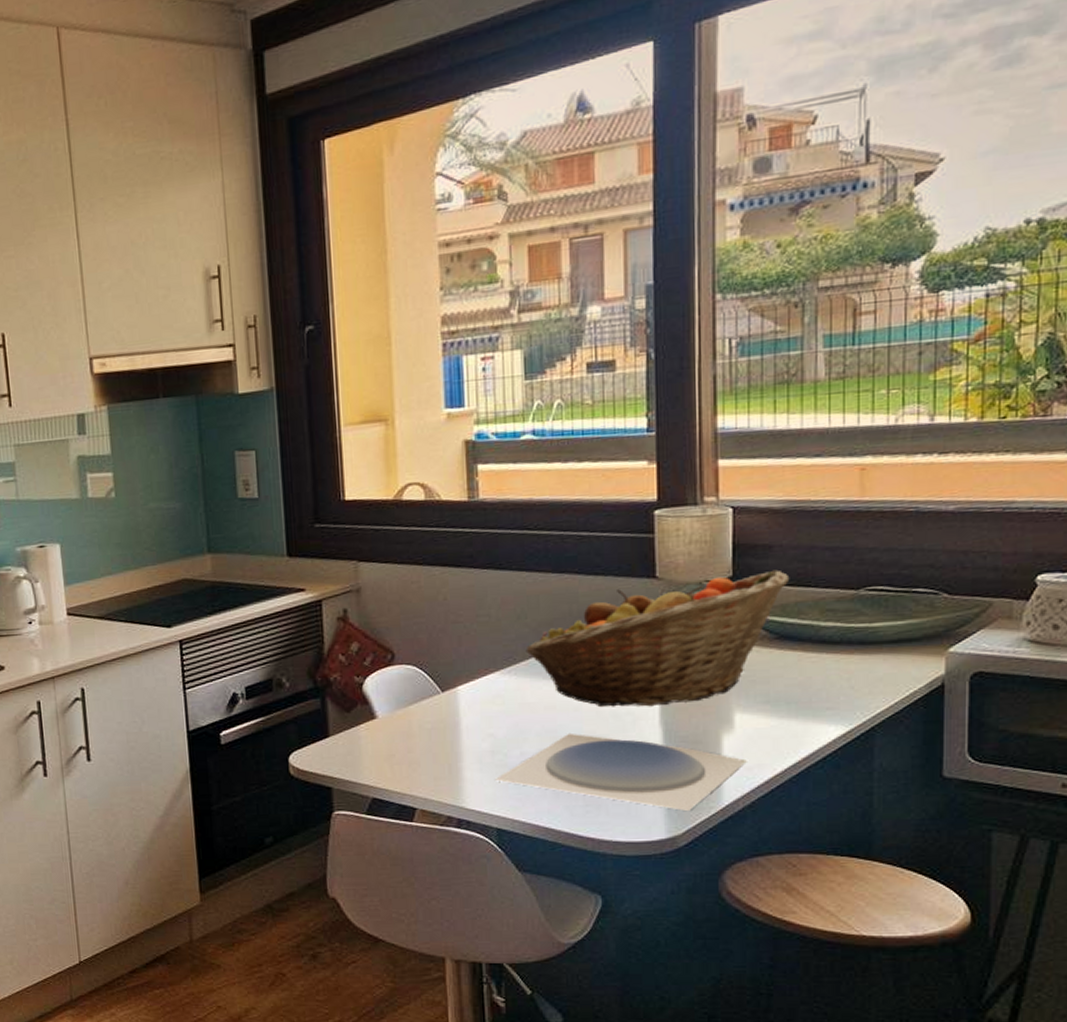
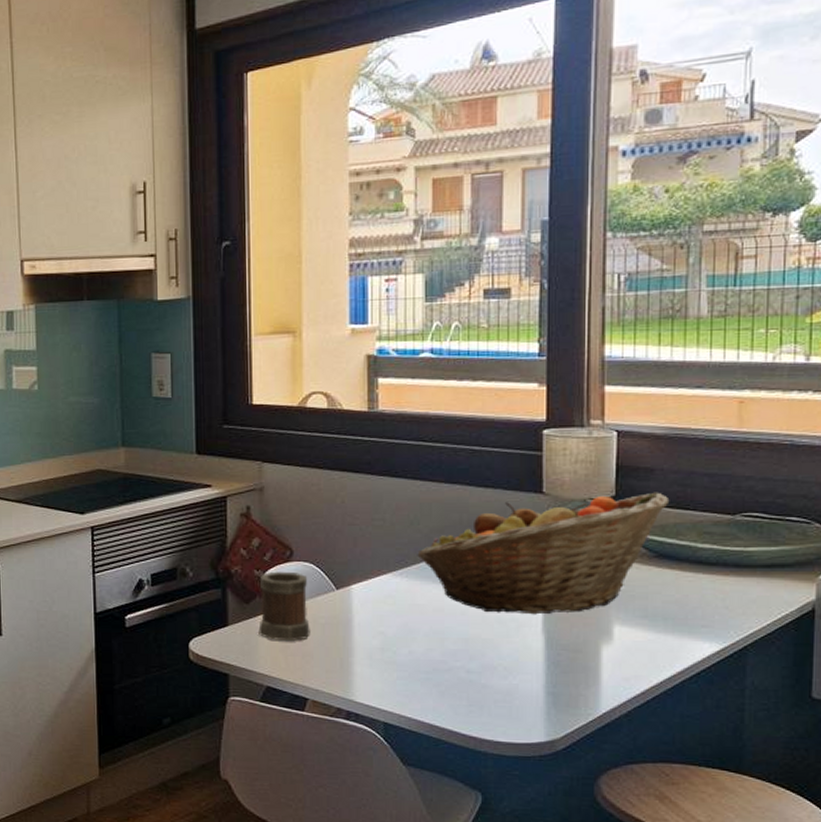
mug: none [361,676,416,750] -> present [258,571,310,642]
plate: present [494,733,747,812] -> none [383,635,624,717]

